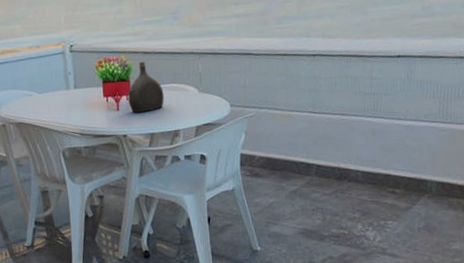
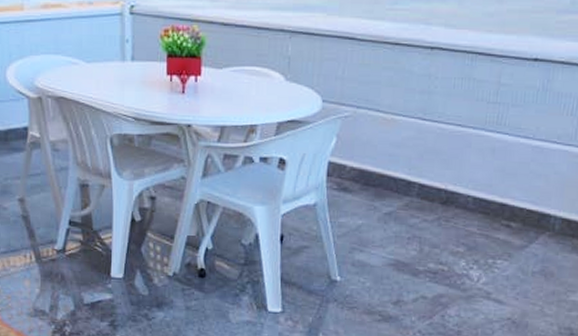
water jug: present [128,61,164,113] -> none [197,34,242,99]

